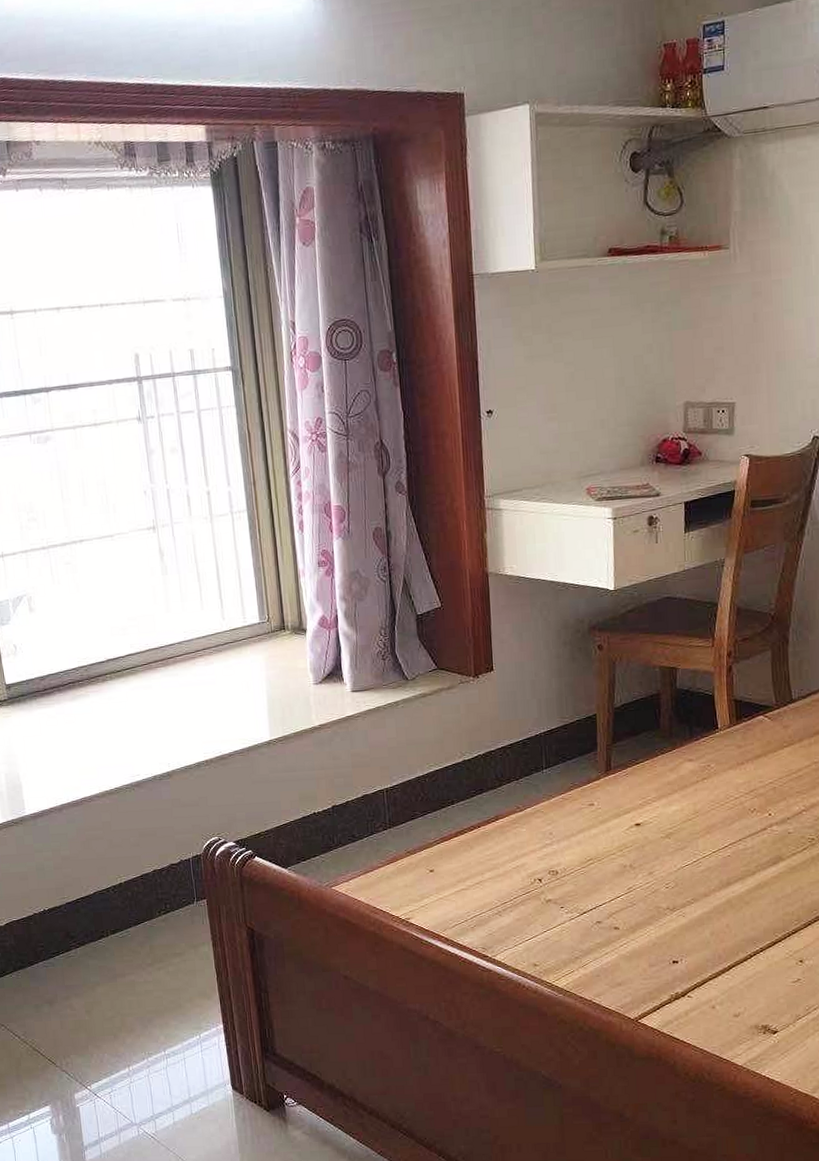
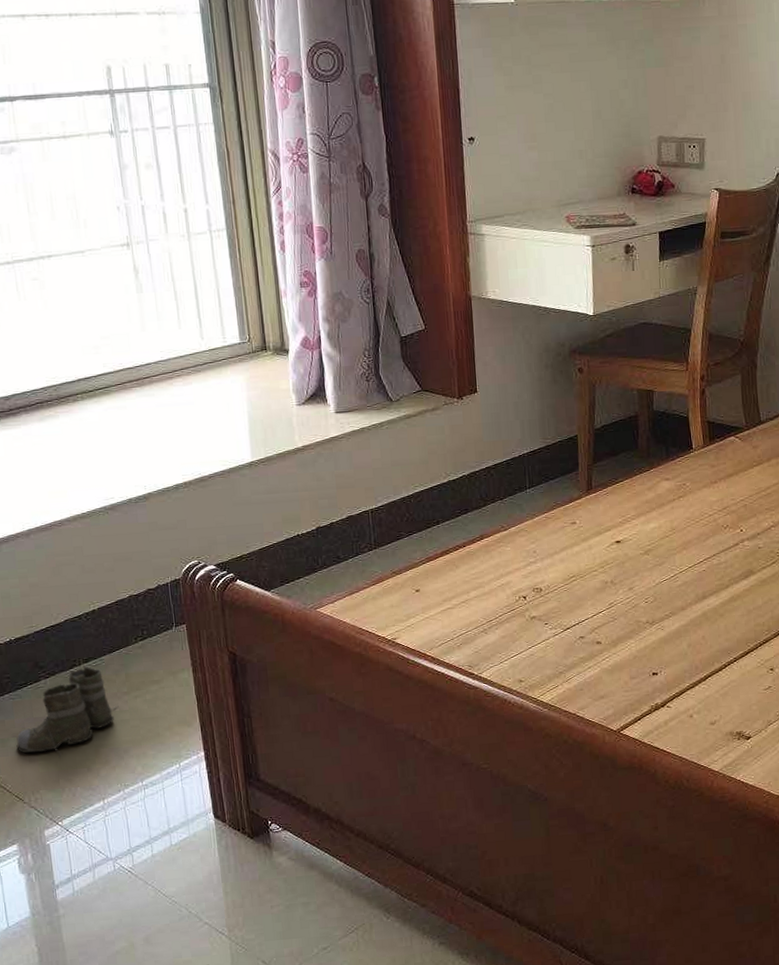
boots: none [49,937,143,1025] -> present [16,666,119,758]

